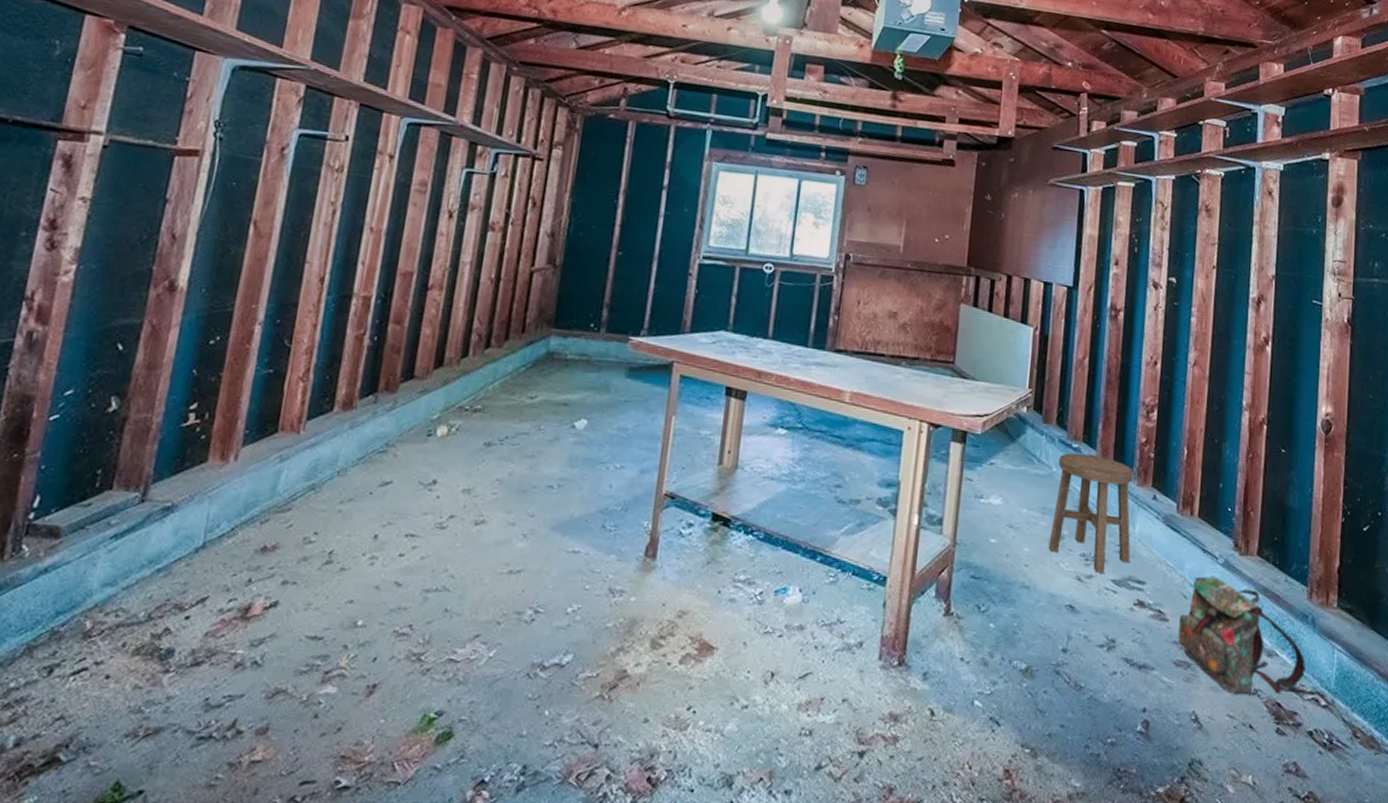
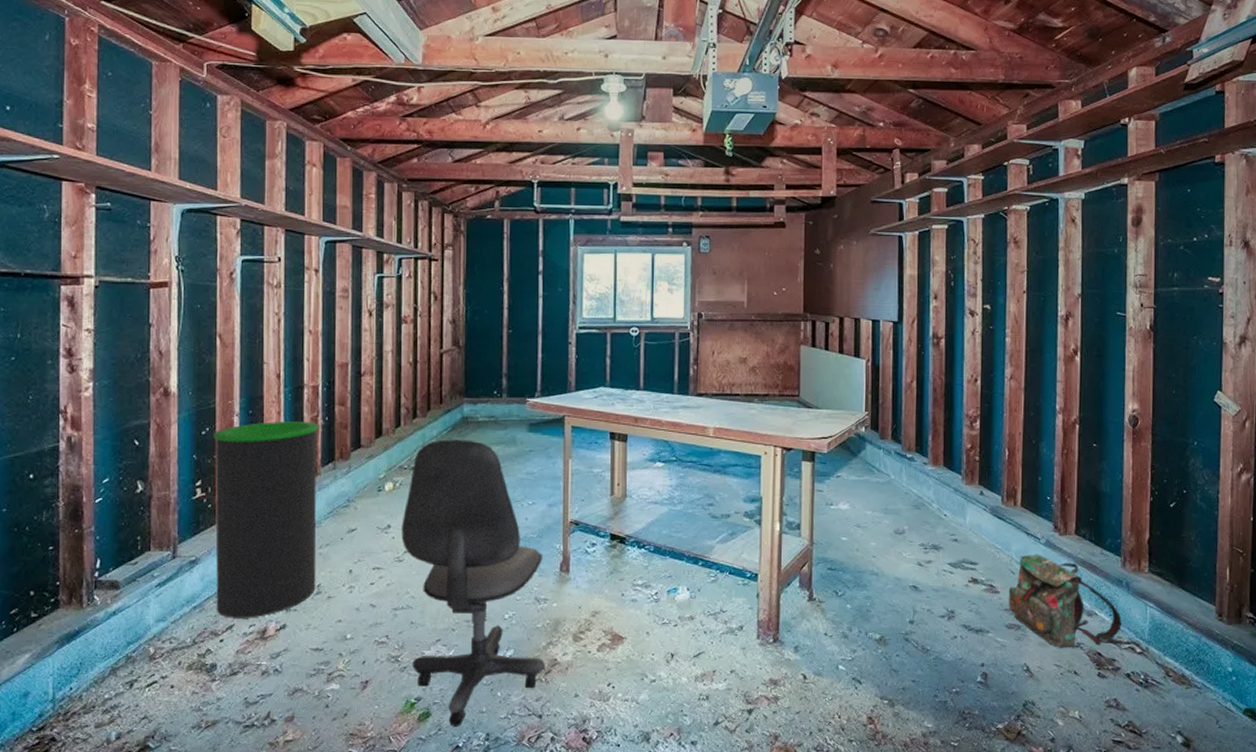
trash can: none [187,335,363,590] -> present [213,420,318,618]
office chair: none [438,377,626,755] -> present [401,439,545,728]
stool: present [1048,453,1133,573] -> none [892,461,964,558]

